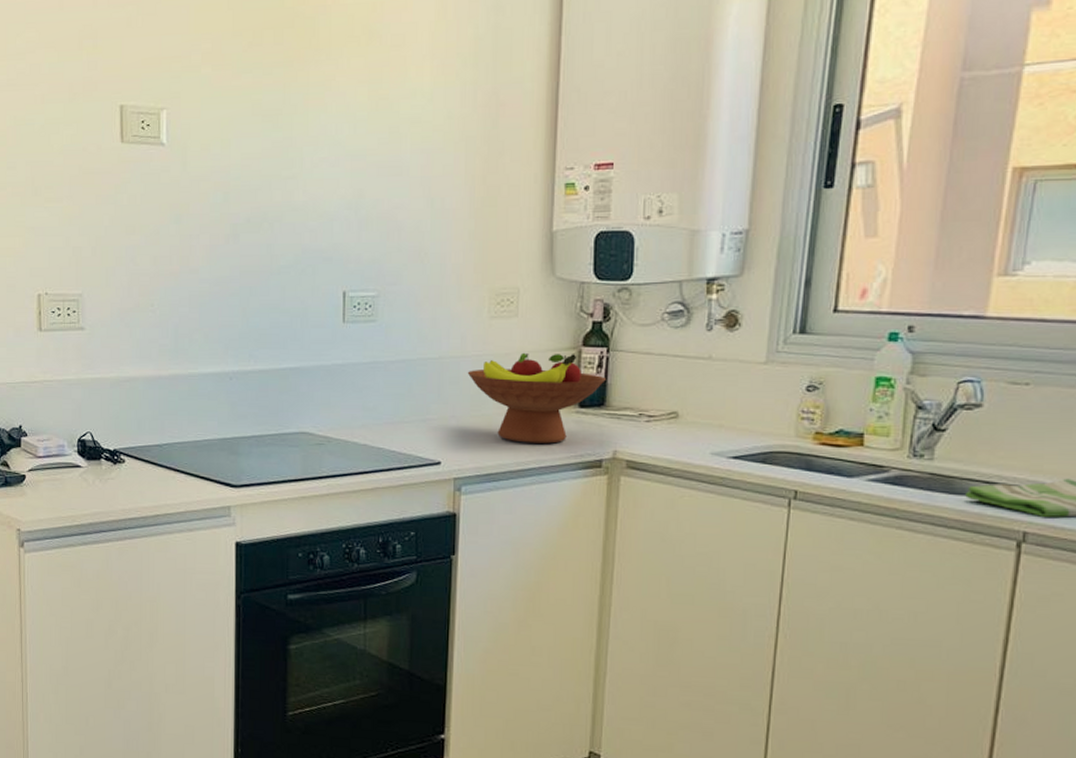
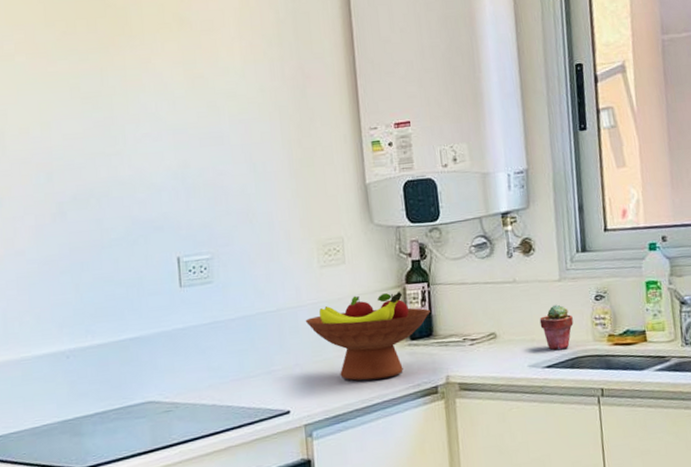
potted succulent: none [733,390,774,441] -> present [539,304,573,350]

